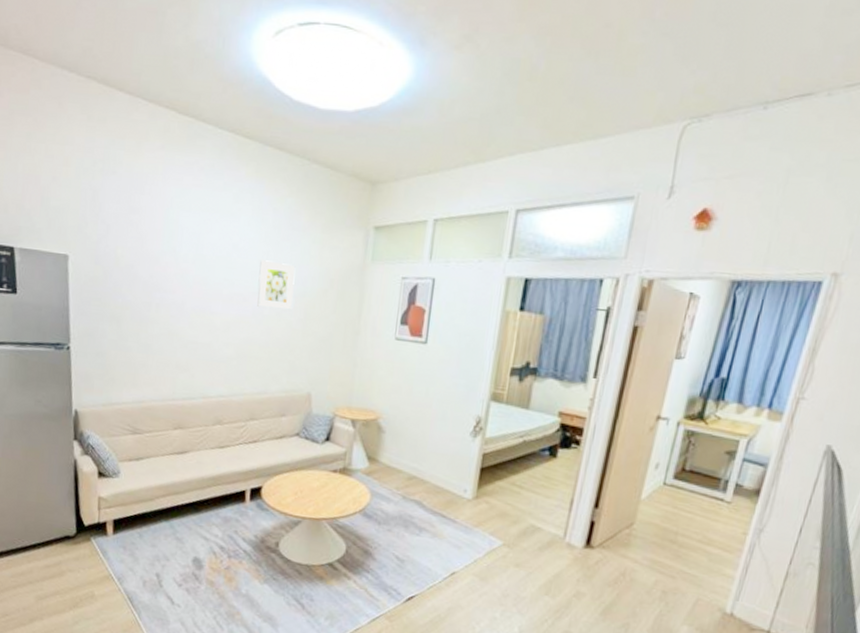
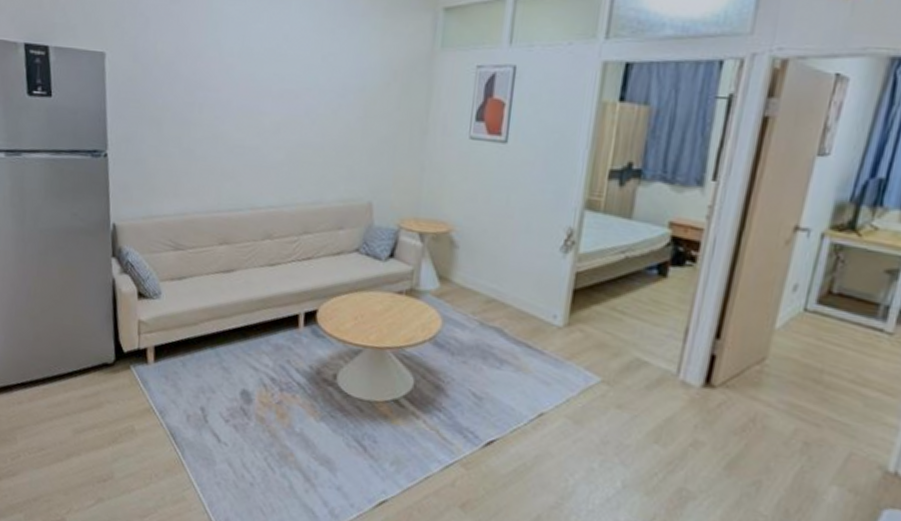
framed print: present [257,260,296,310] -> none [310,51,354,107]

